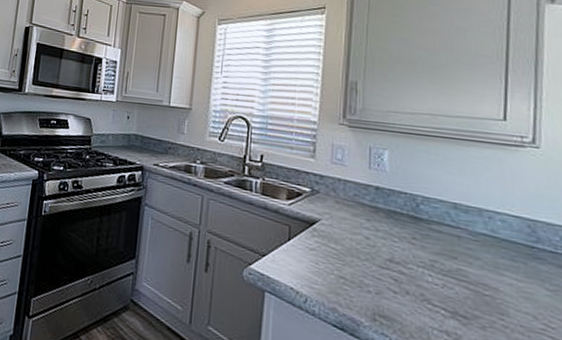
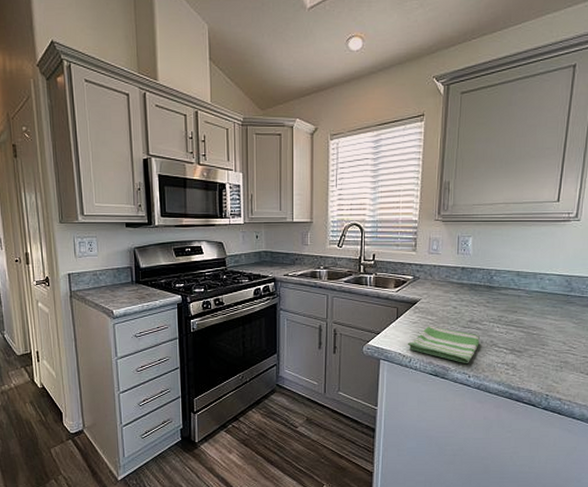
dish towel: none [302,257,404,321] -> present [407,326,480,363]

